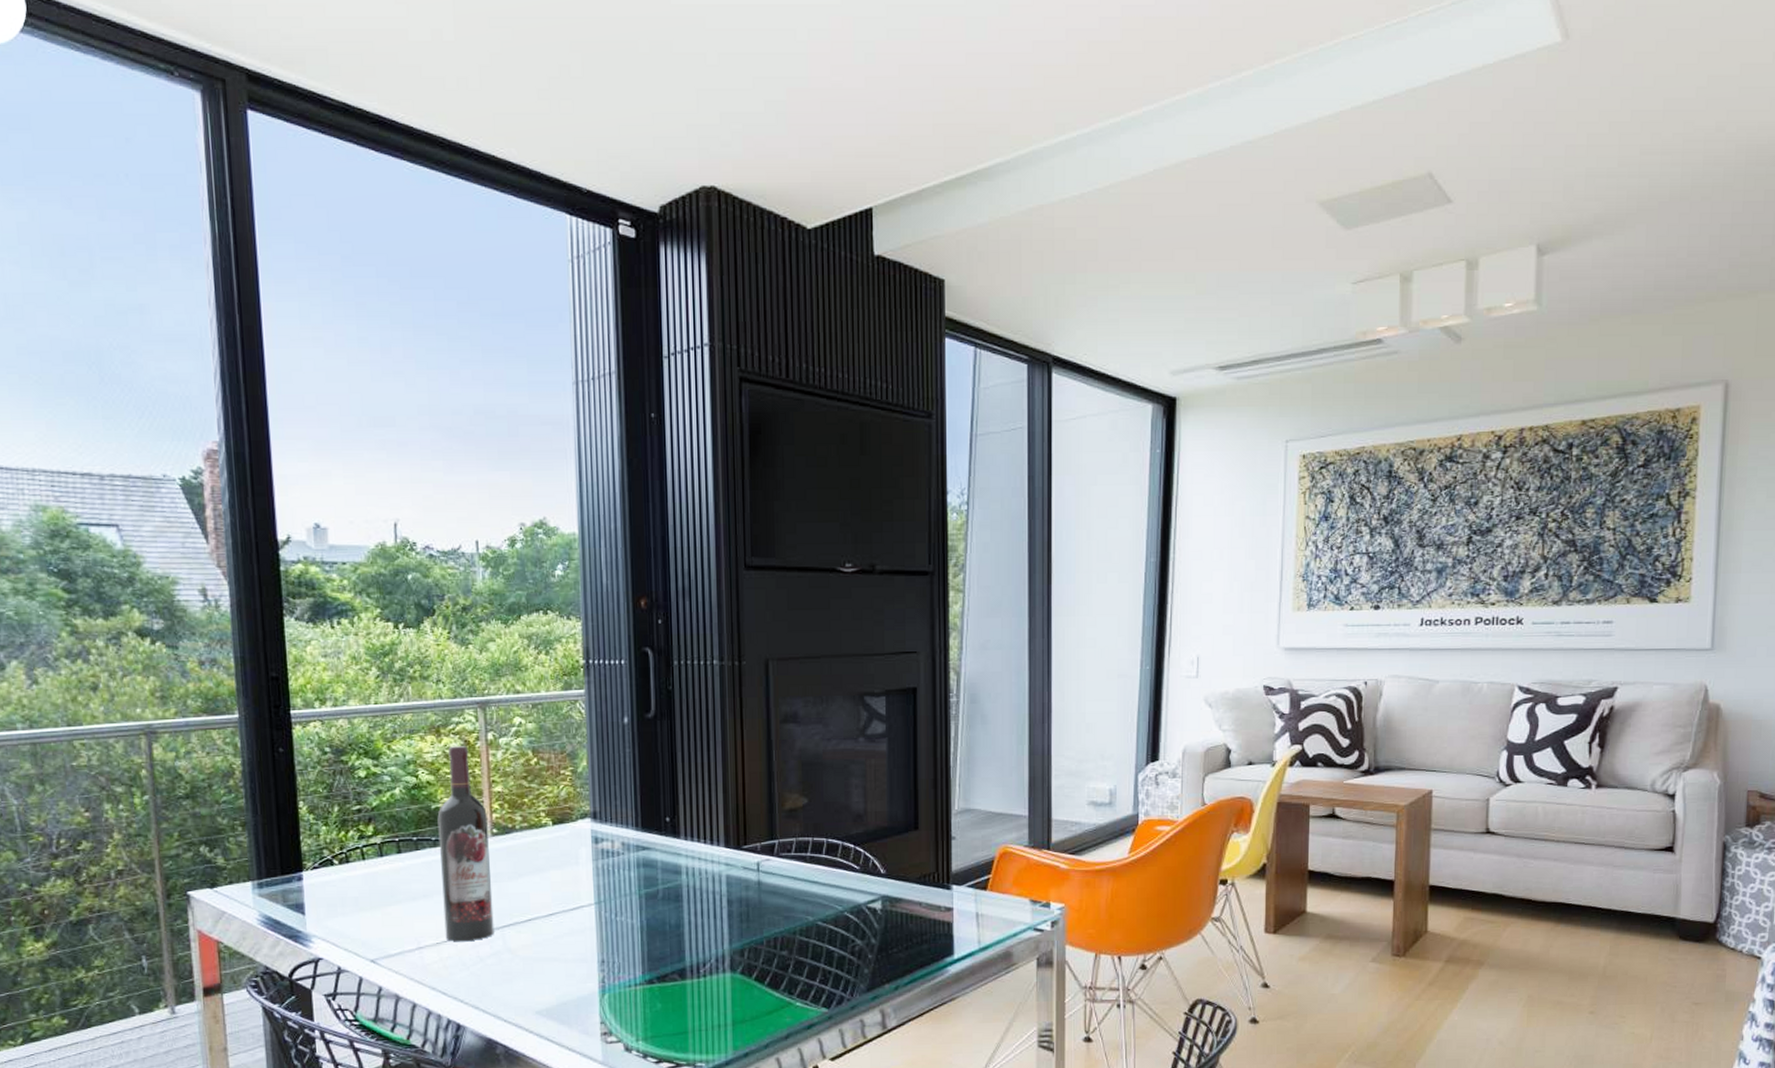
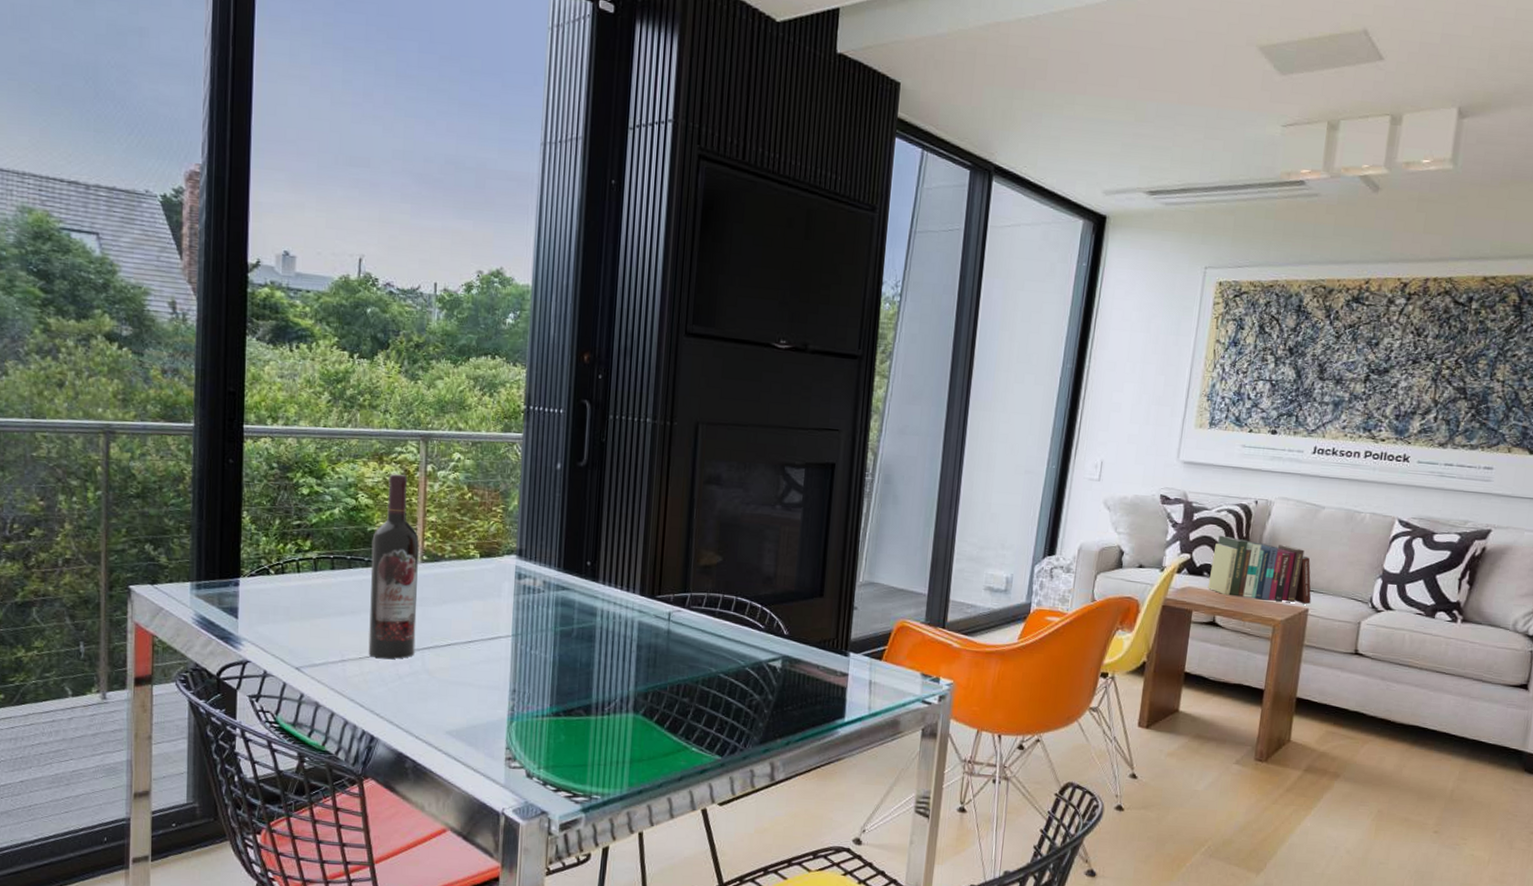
books: none [1323,722,1434,786] -> present [1207,535,1312,605]

